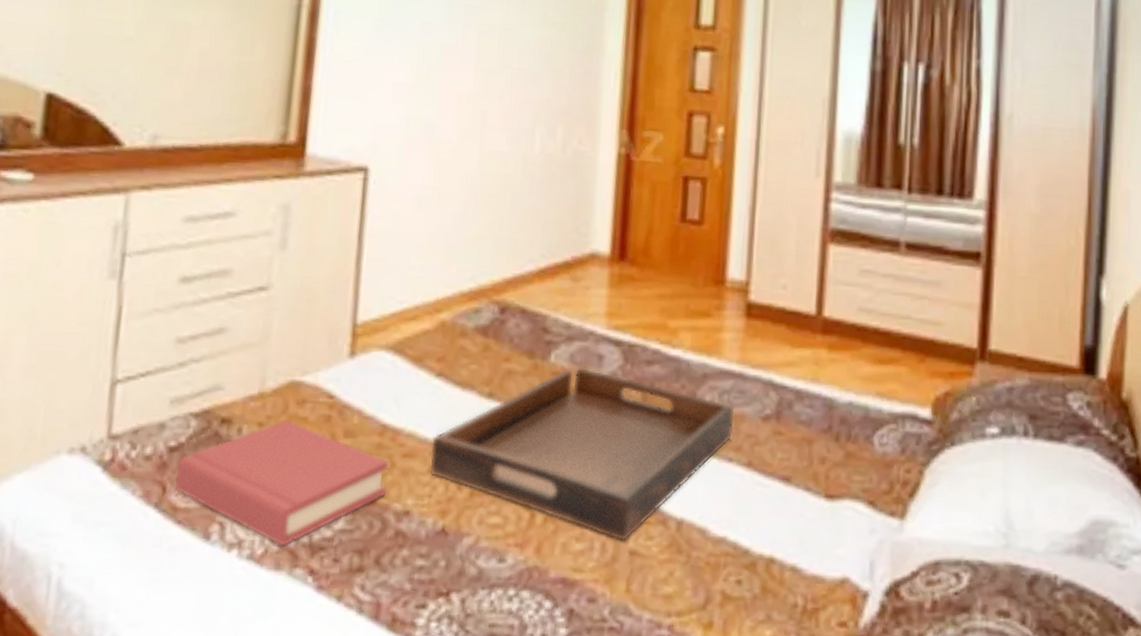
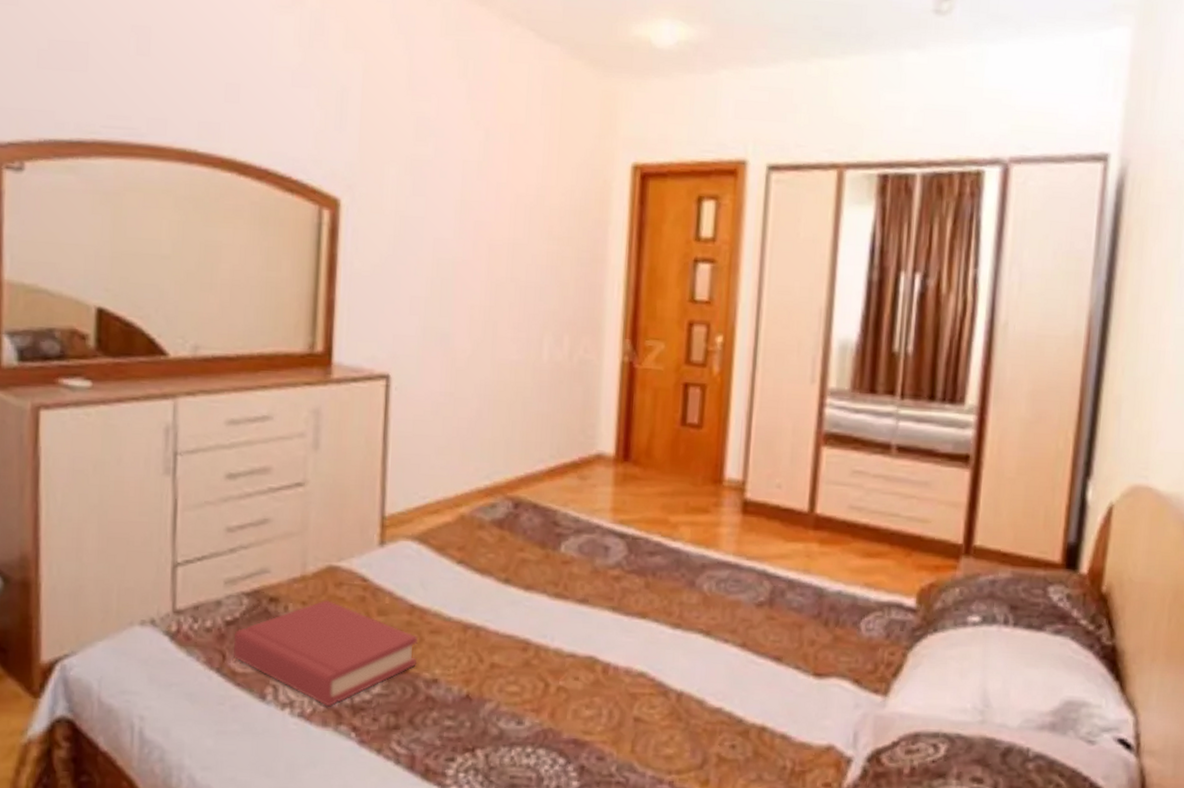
serving tray: present [429,366,735,542] -> none [453,556,731,710]

